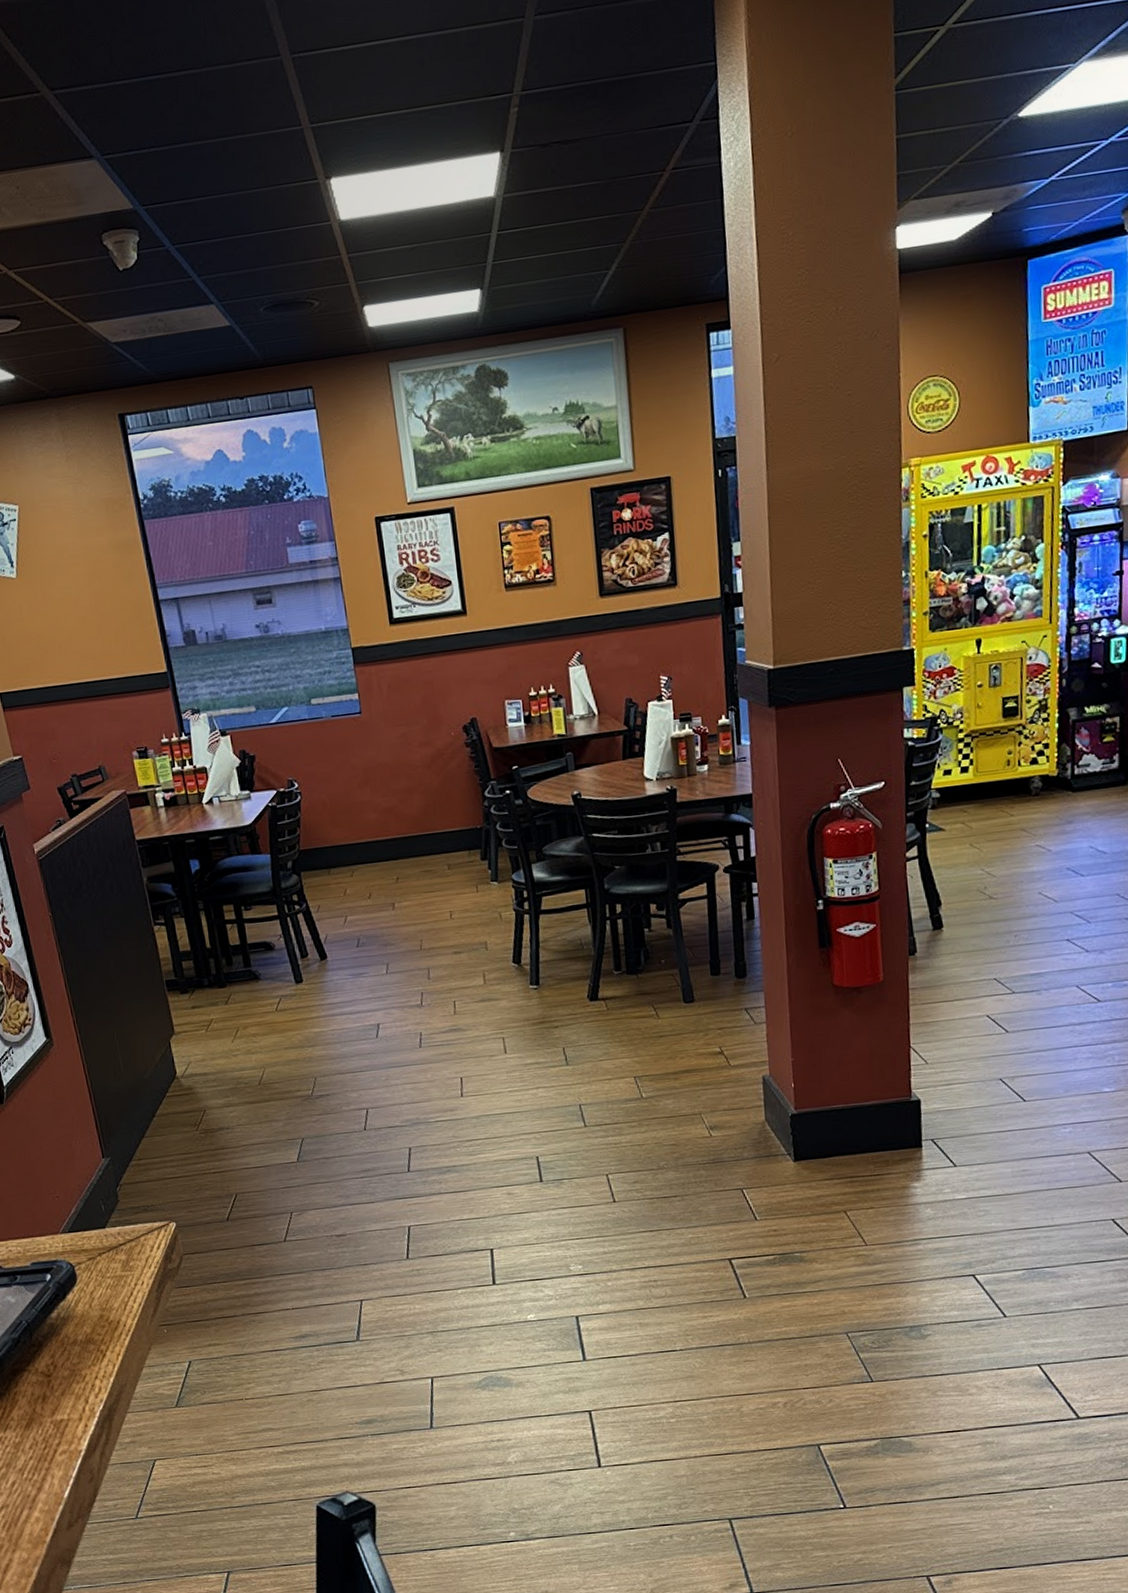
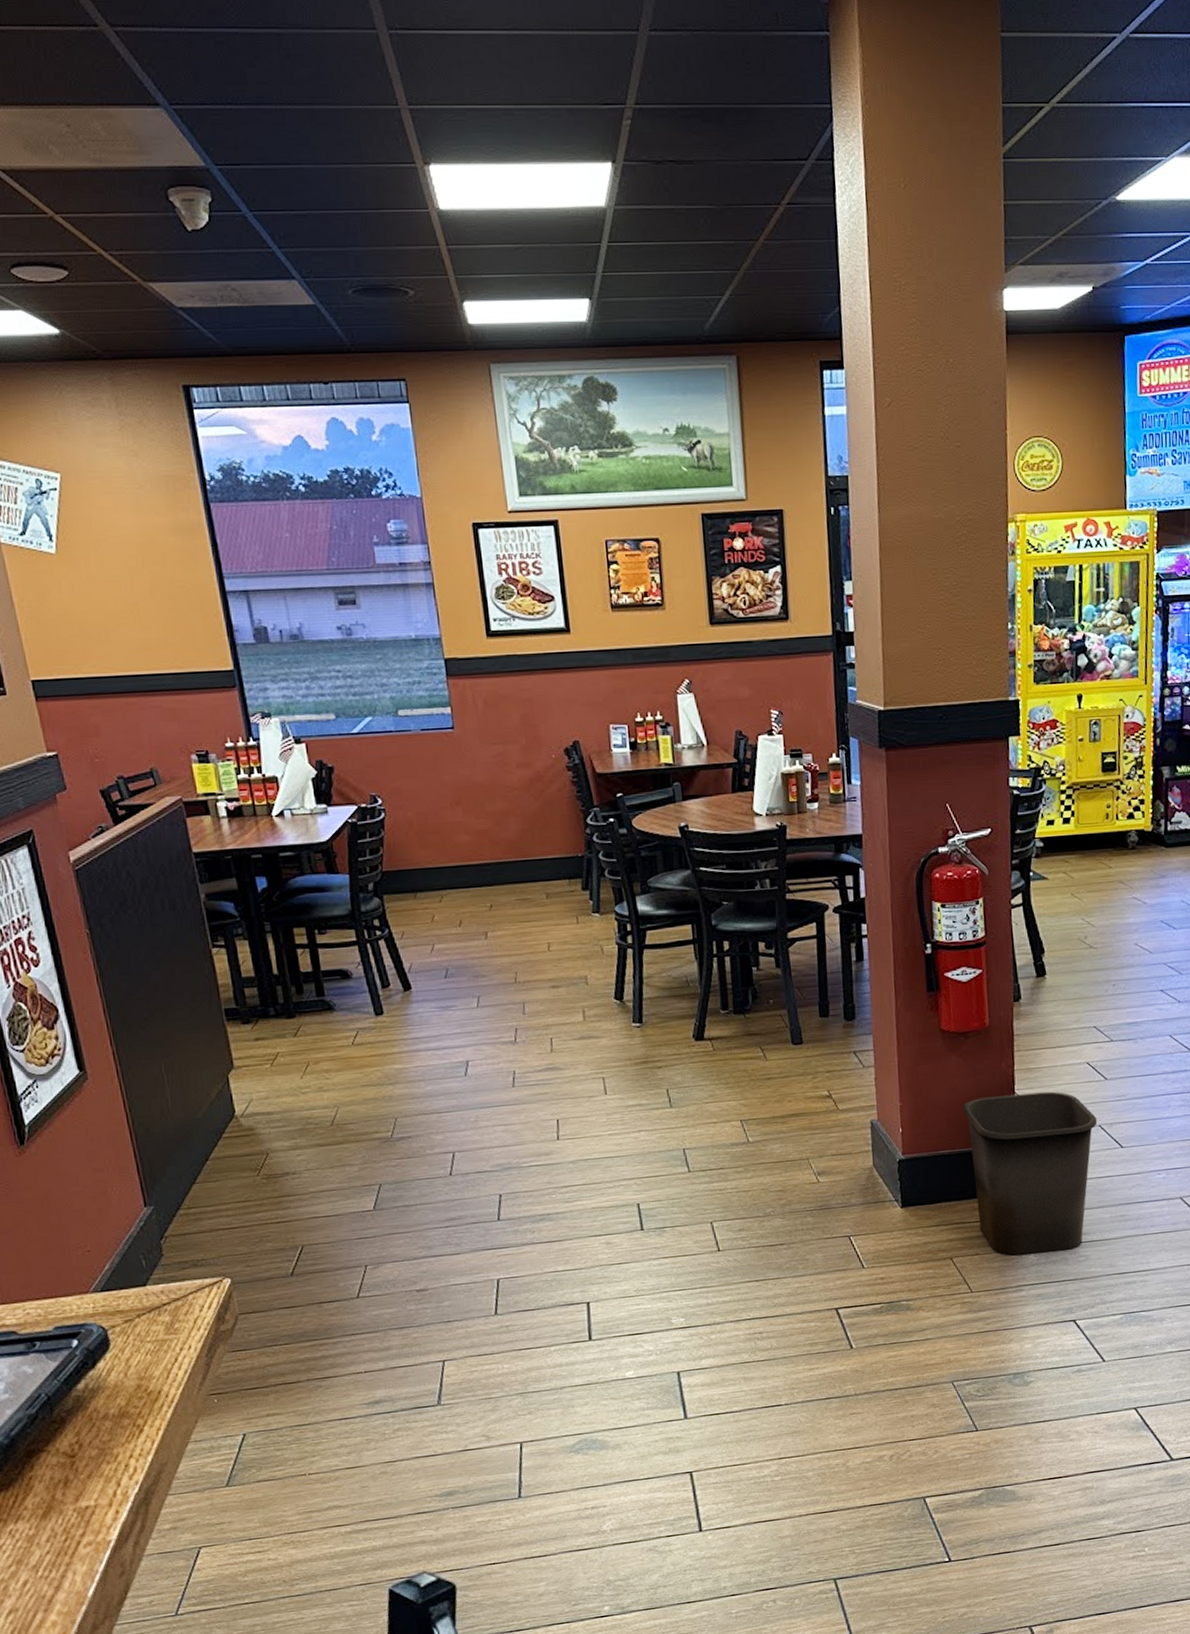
waste bin: none [857,1045,998,1210] -> present [963,1091,1098,1256]

